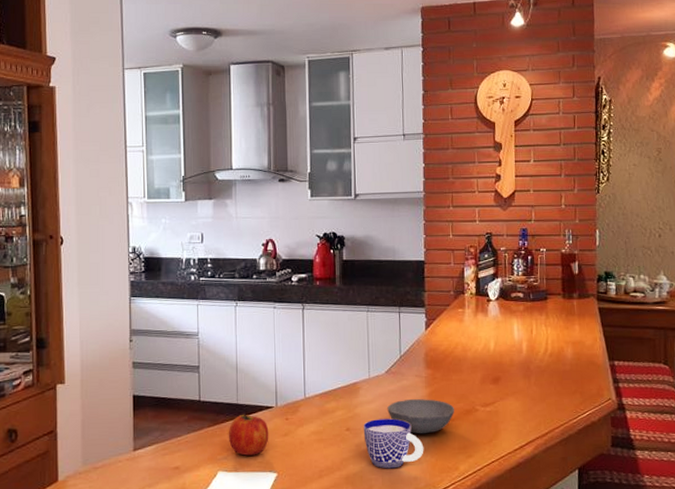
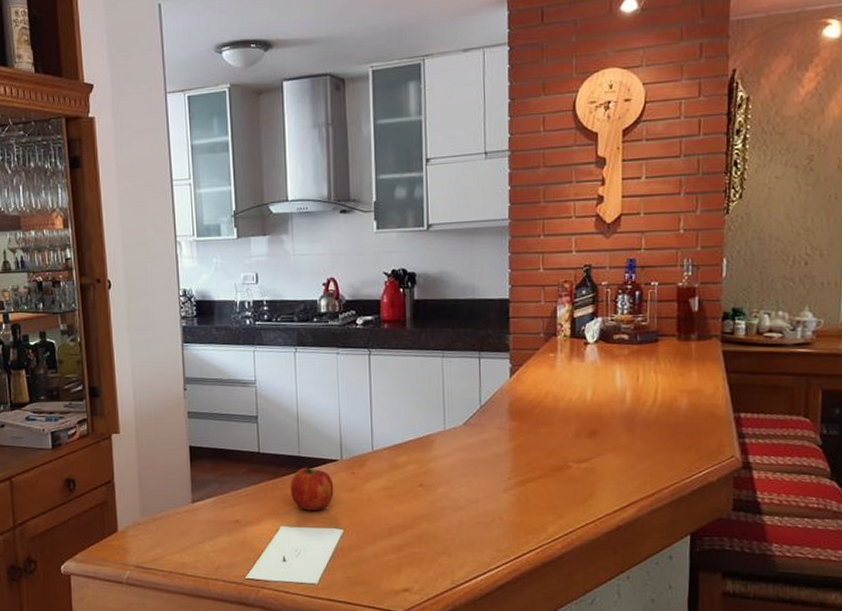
cup: present [363,418,424,469] -> none [438,474,507,529]
bowl: present [387,399,455,434] -> none [465,454,544,492]

